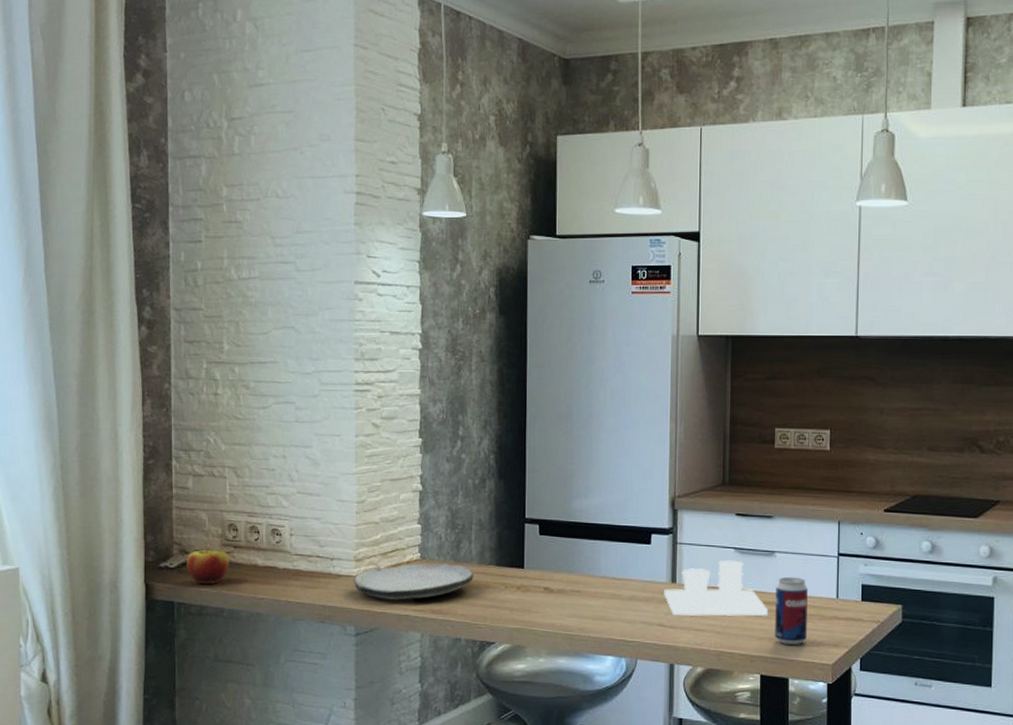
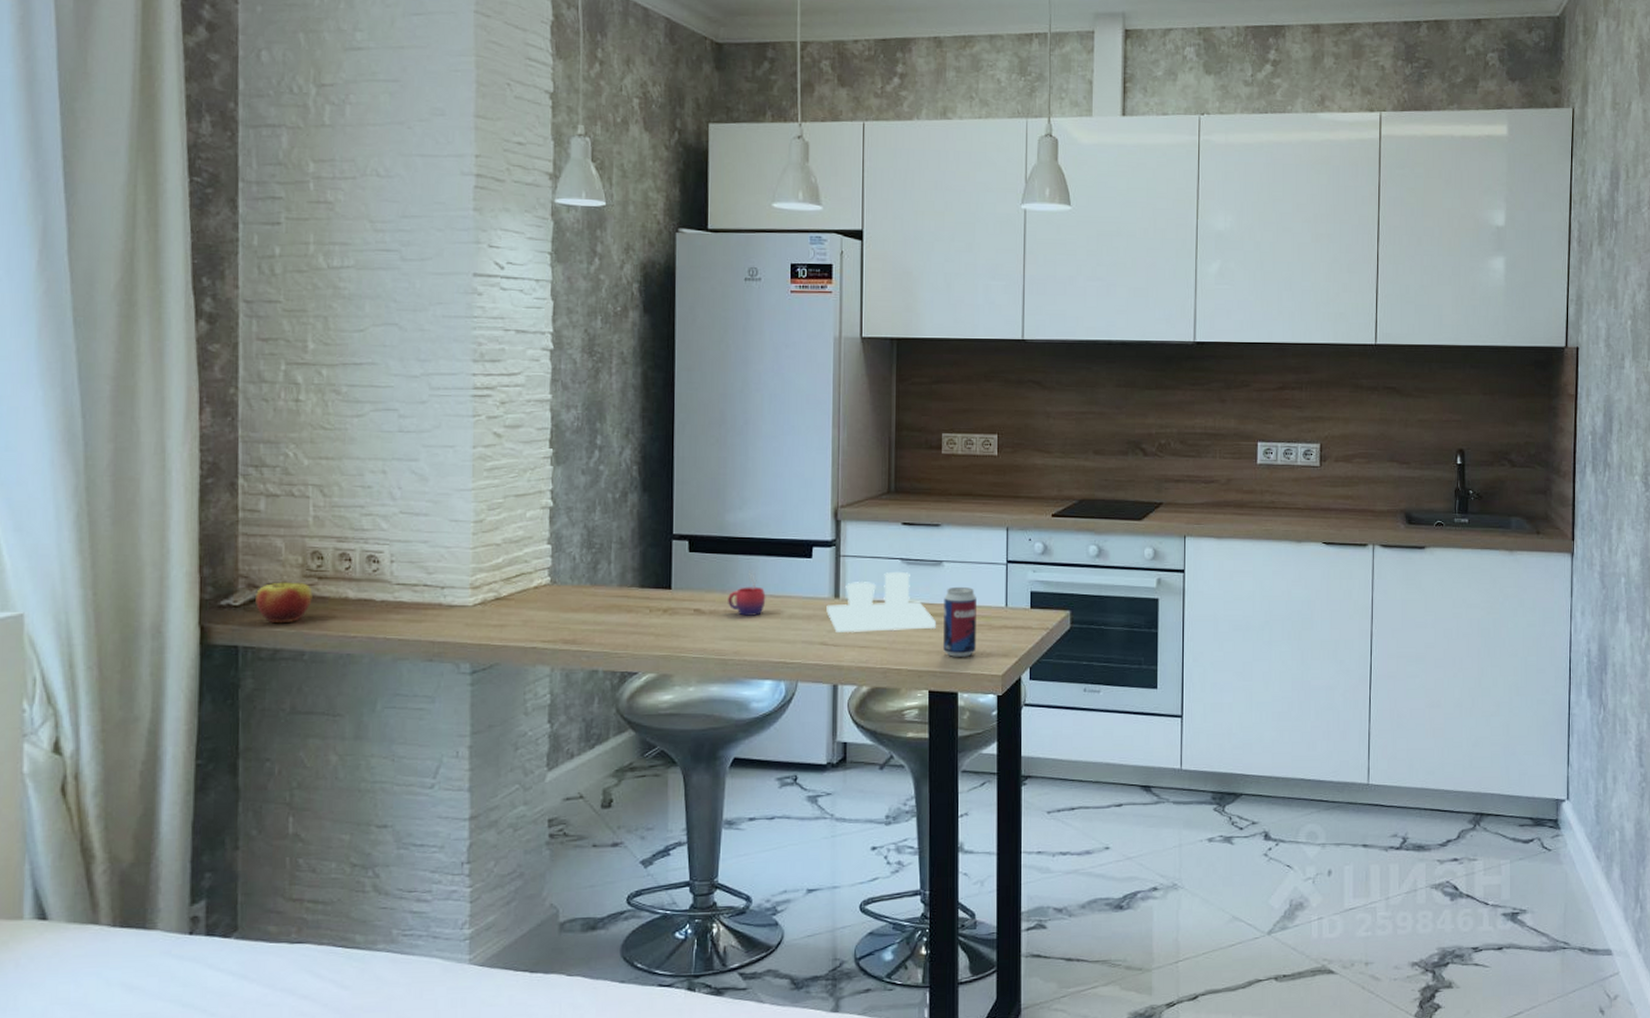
plate: present [353,562,474,600] -> none [468,586,613,631]
mug: none [574,553,609,596] -> present [728,569,766,616]

